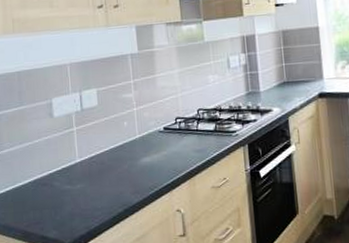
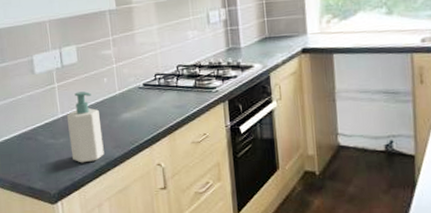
soap bottle: none [85,135,123,210] -> present [67,91,104,163]

